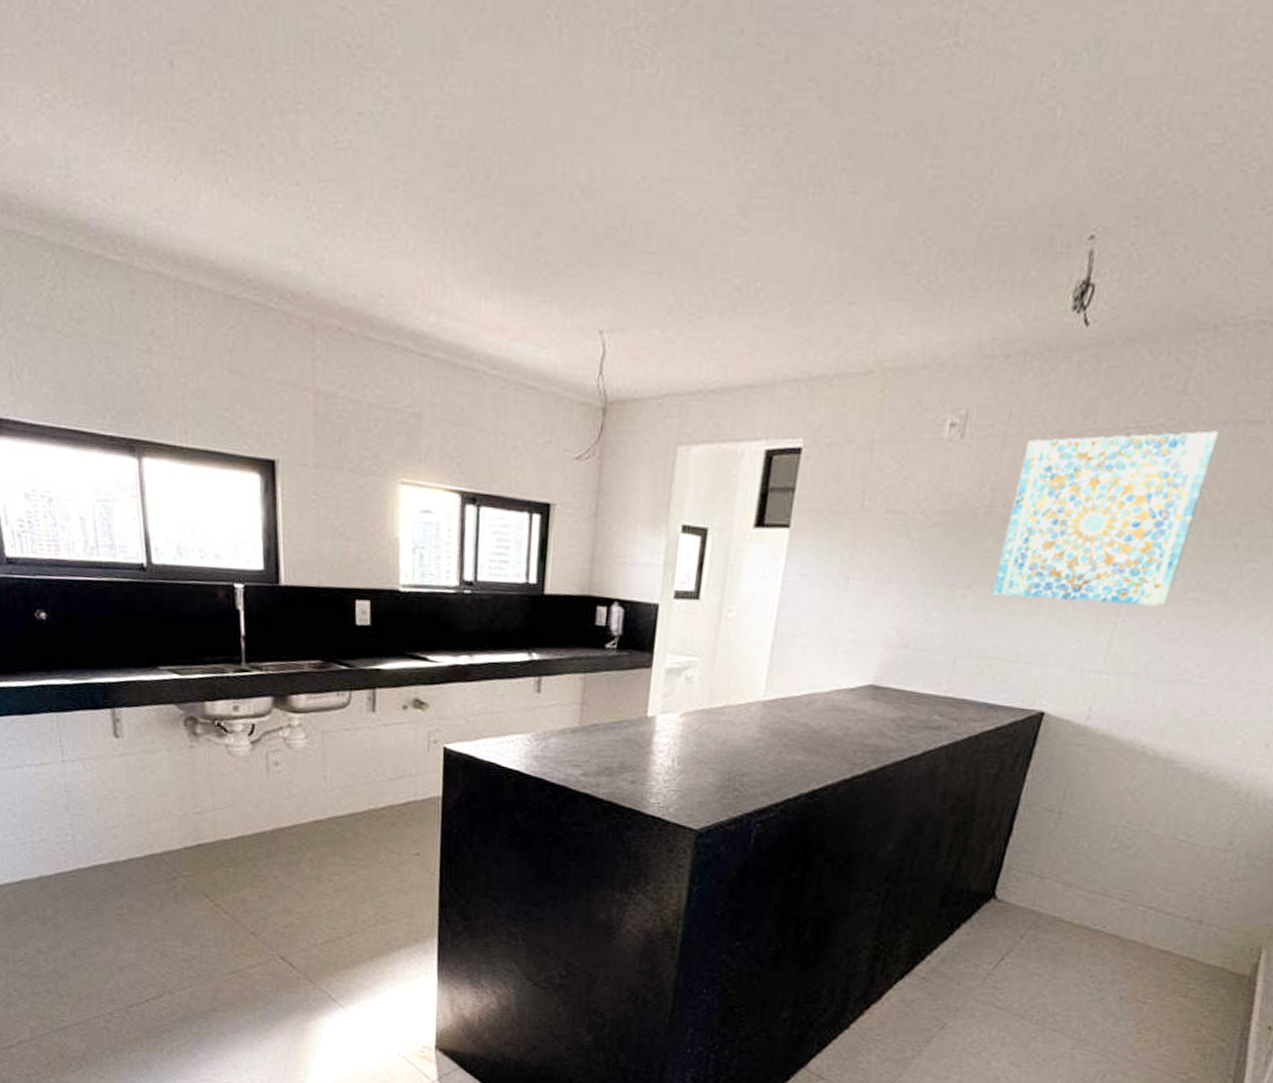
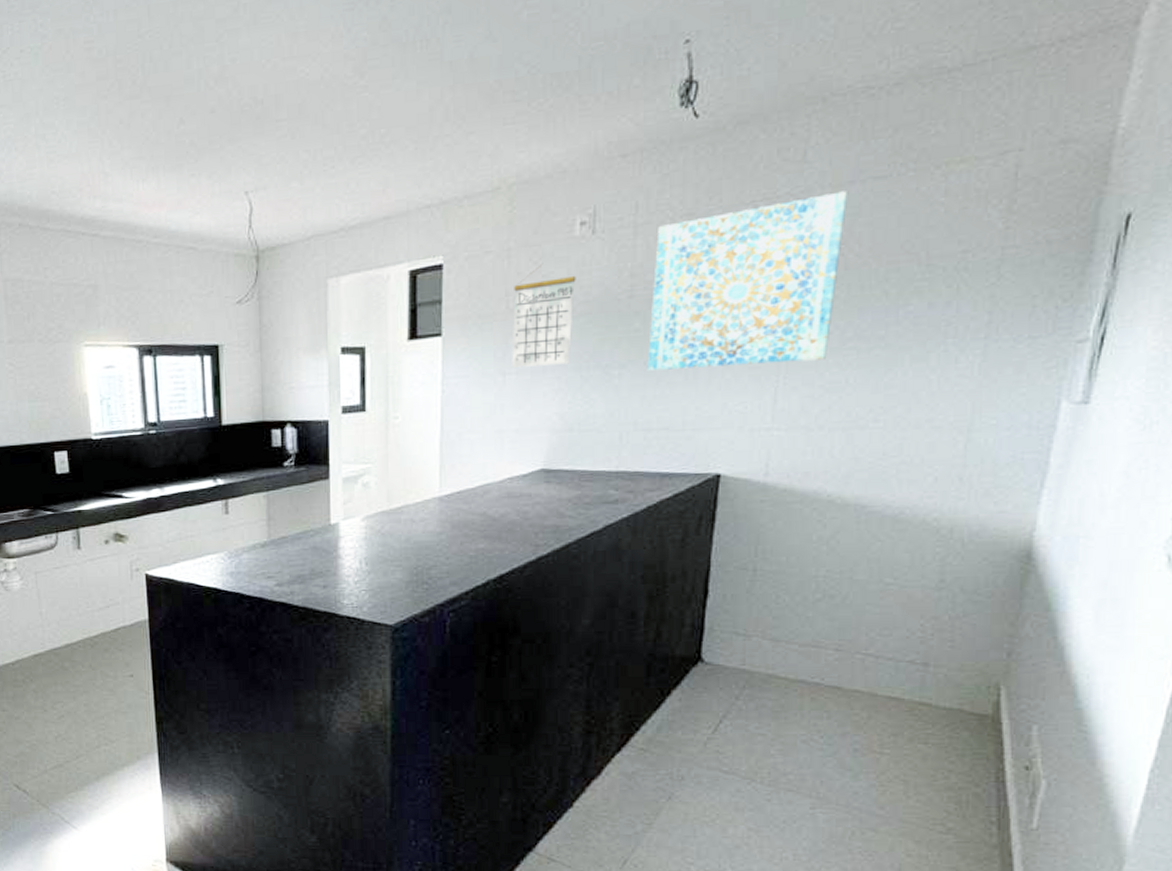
calendar: none [857,462,937,577] -> present [512,263,576,368]

